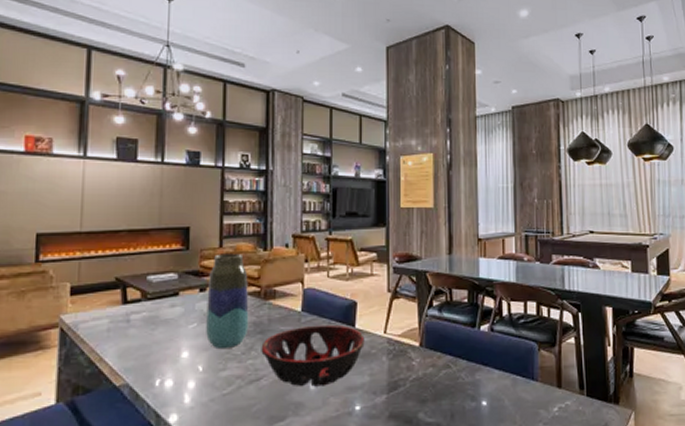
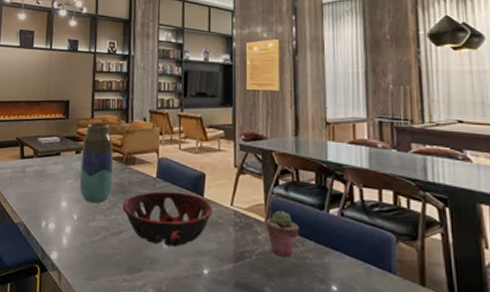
potted succulent: none [421,332,452,380] -> present [267,210,299,258]

